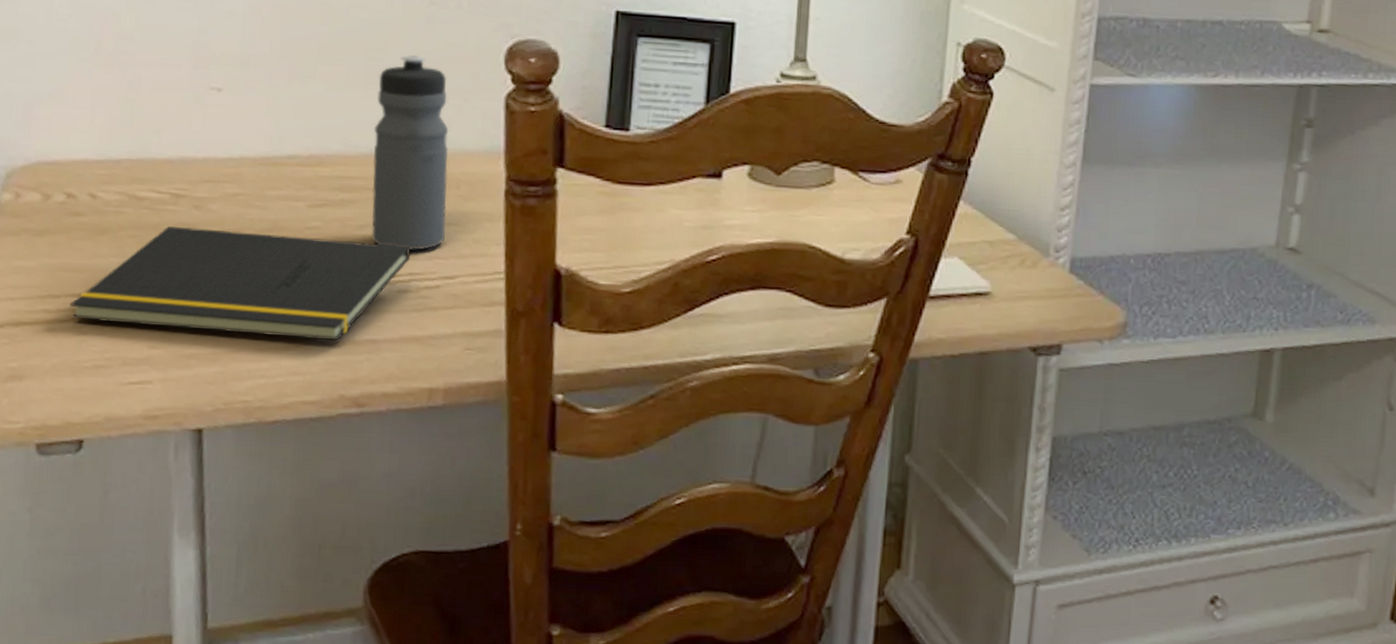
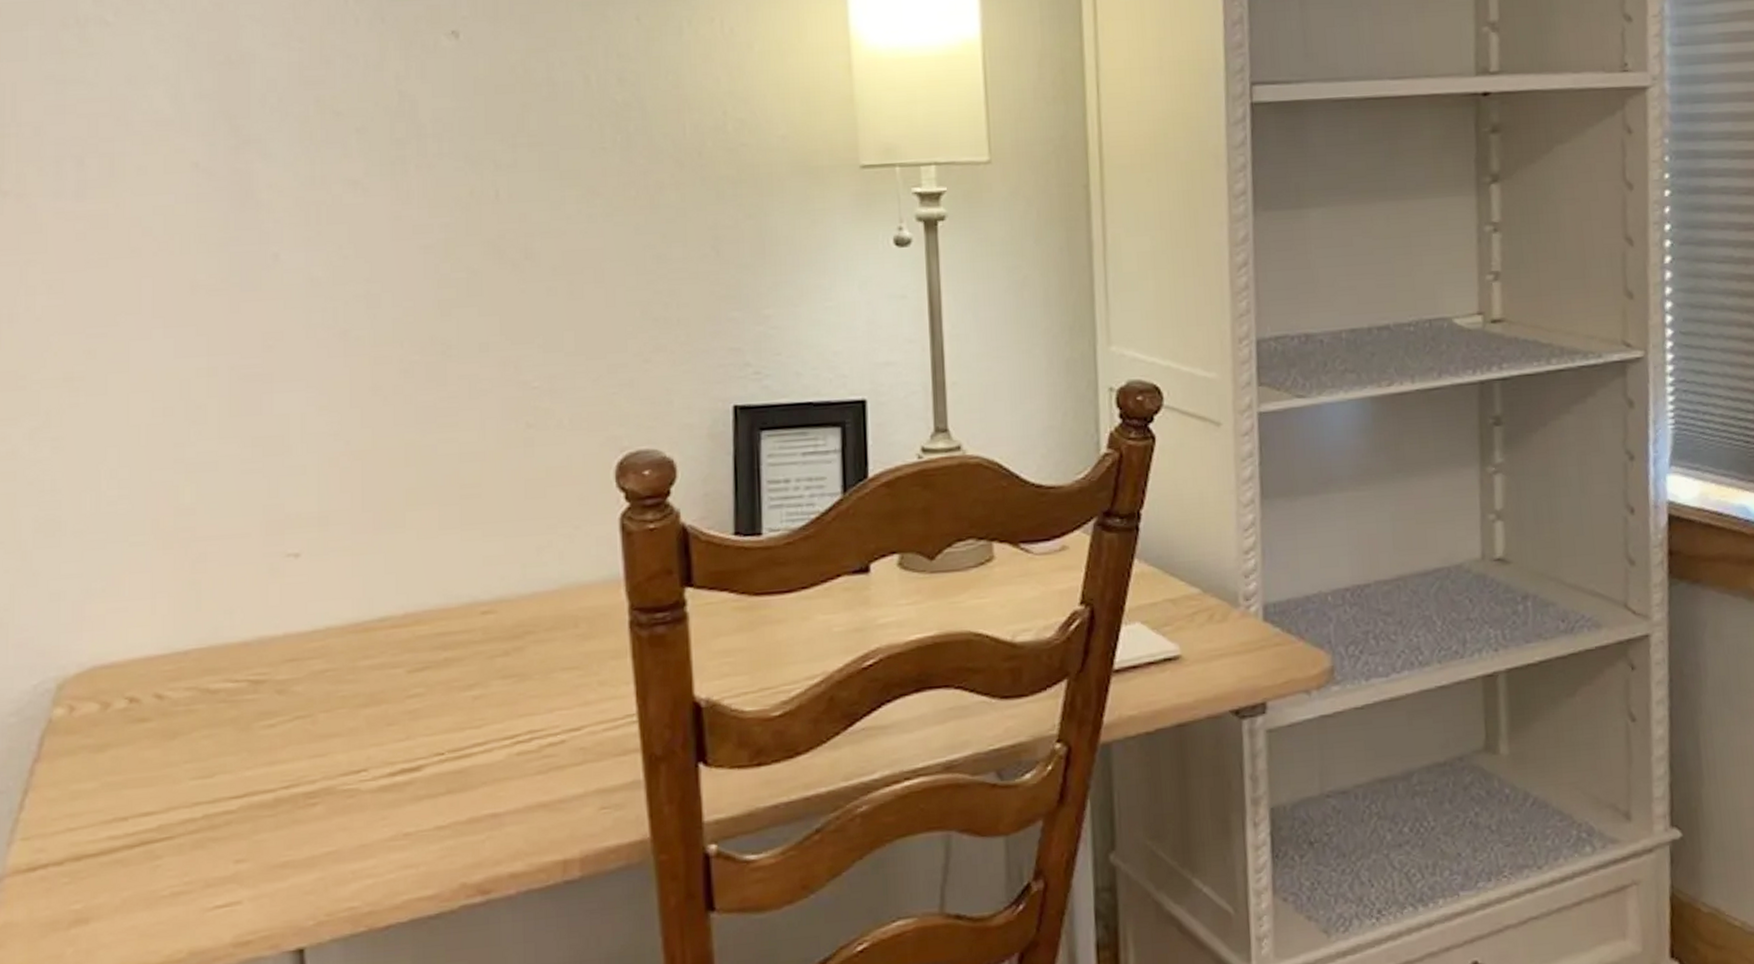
notepad: present [70,225,410,341] -> none [140,701,528,842]
water bottle: present [371,55,449,250] -> none [475,485,567,705]

